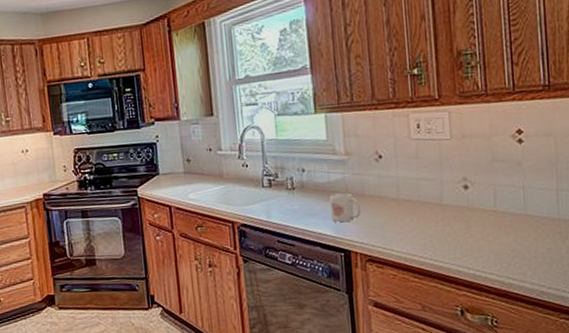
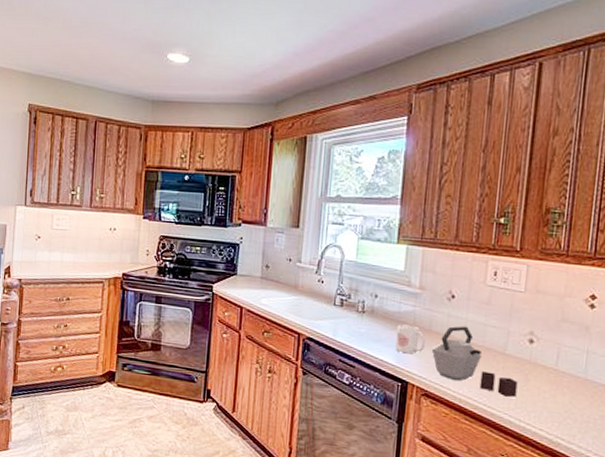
kettle: none [368,184,461,247] -> present [431,325,518,397]

